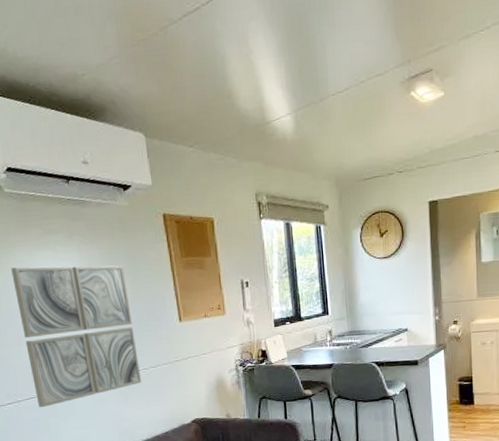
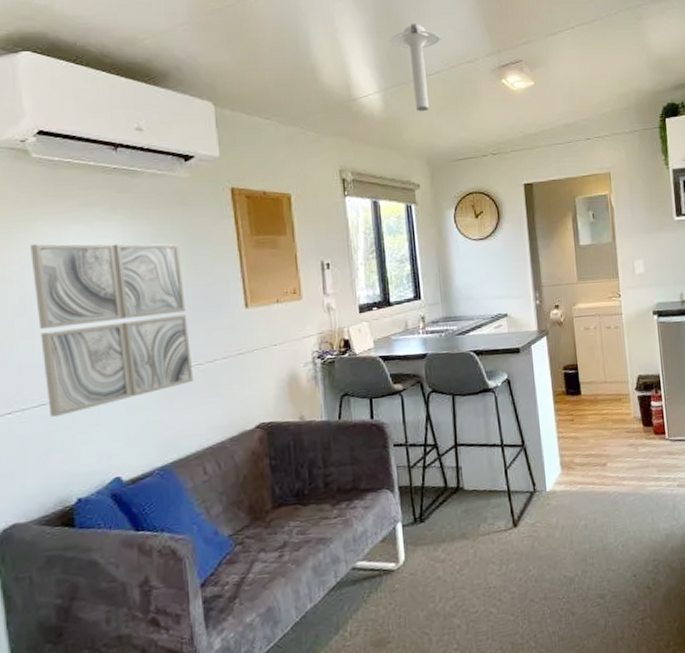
ceiling light: none [300,37,351,132] -> present [389,24,441,112]

